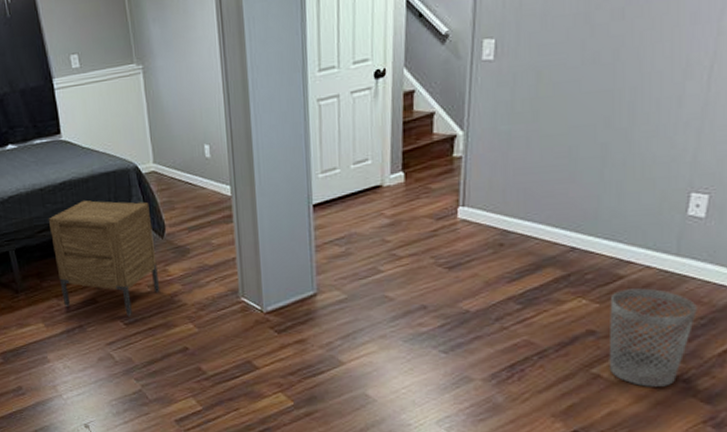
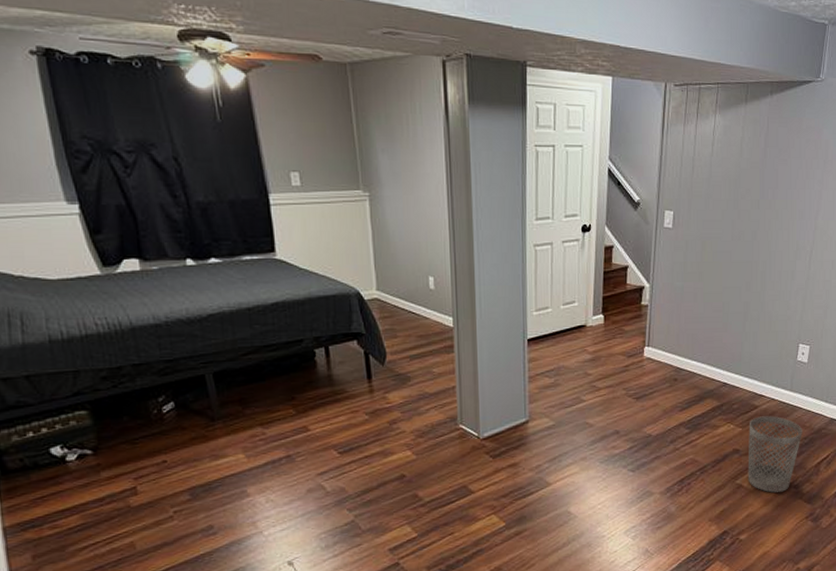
nightstand: present [48,200,160,316] -> none [255,324,379,445]

